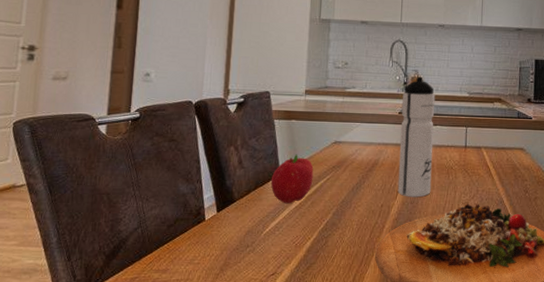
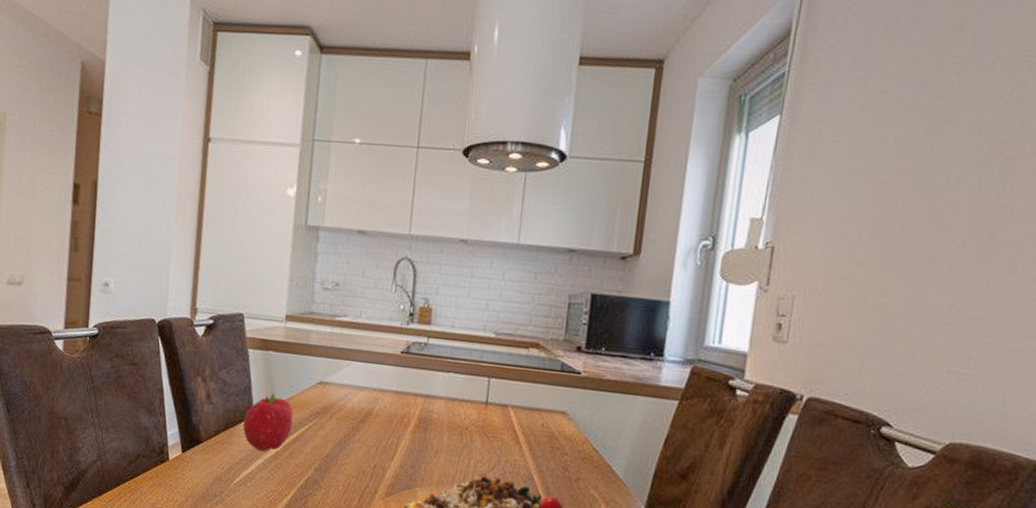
water bottle: present [397,76,436,198] -> none [395,307,451,461]

